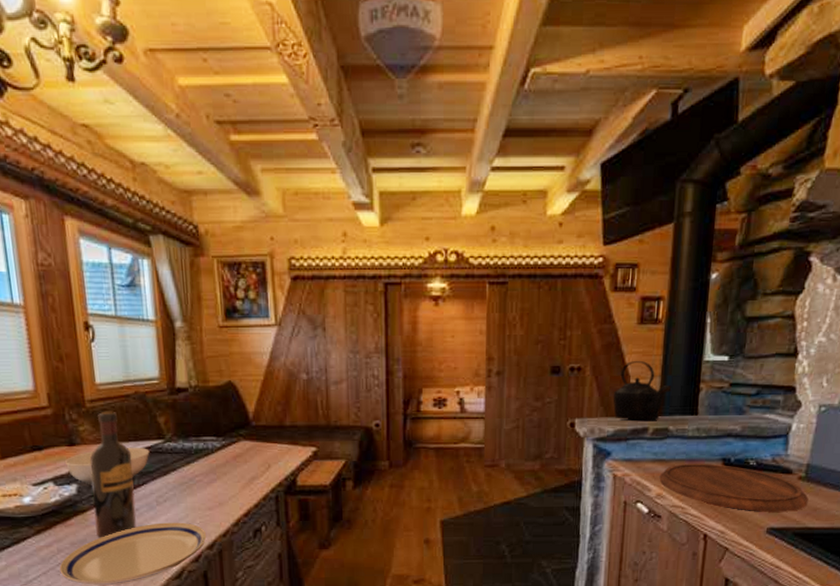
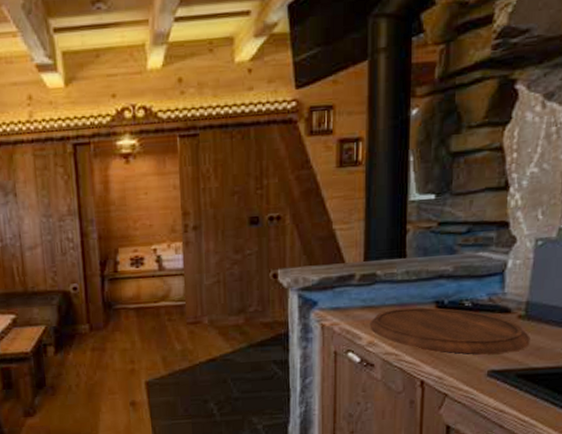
kettle: present [613,360,672,421] -> none [315,204,377,268]

